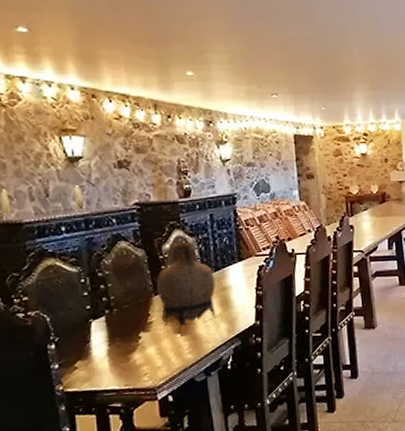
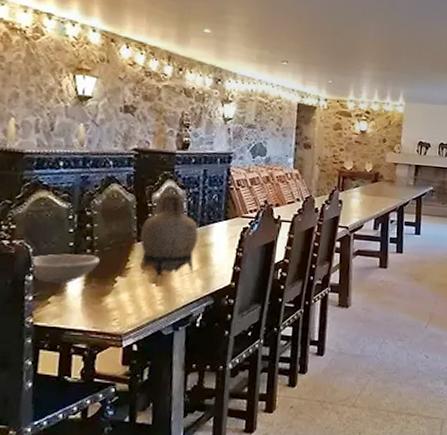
bowl: none [51,315,120,349] -> present [31,254,100,284]

